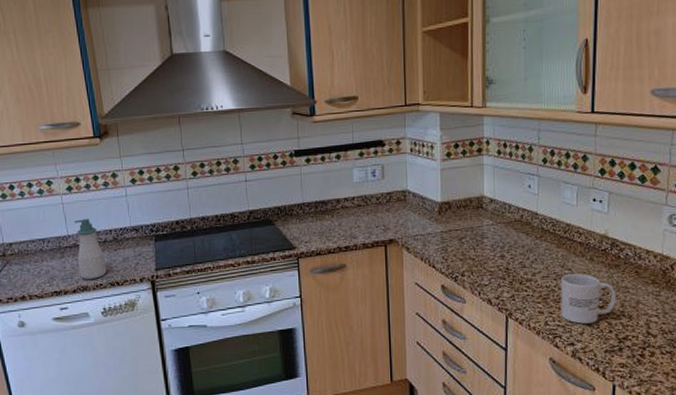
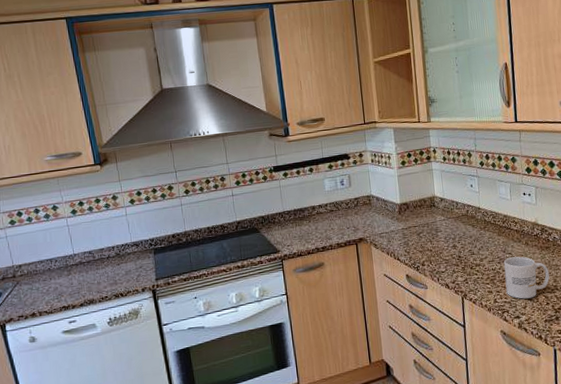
soap bottle: present [74,218,107,279] -> none [79,237,111,293]

